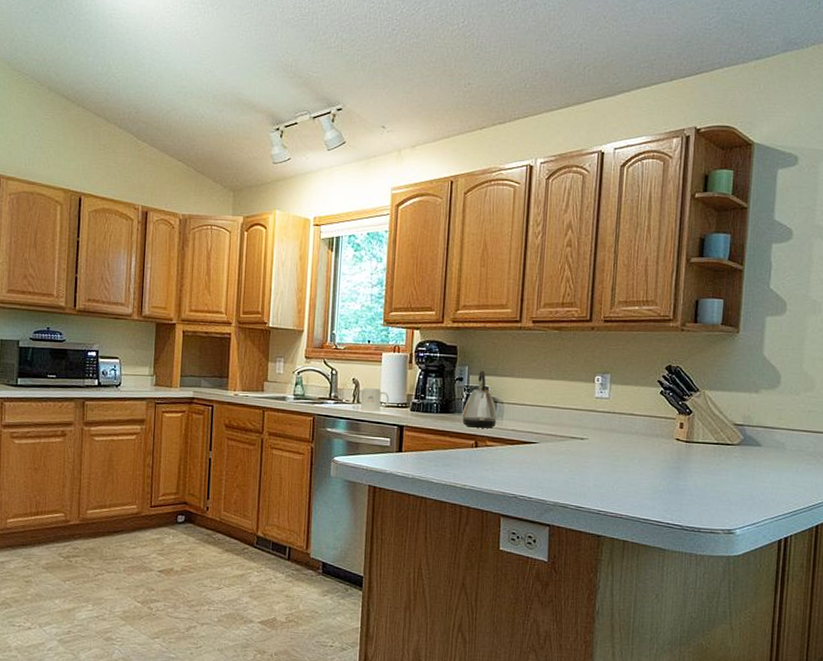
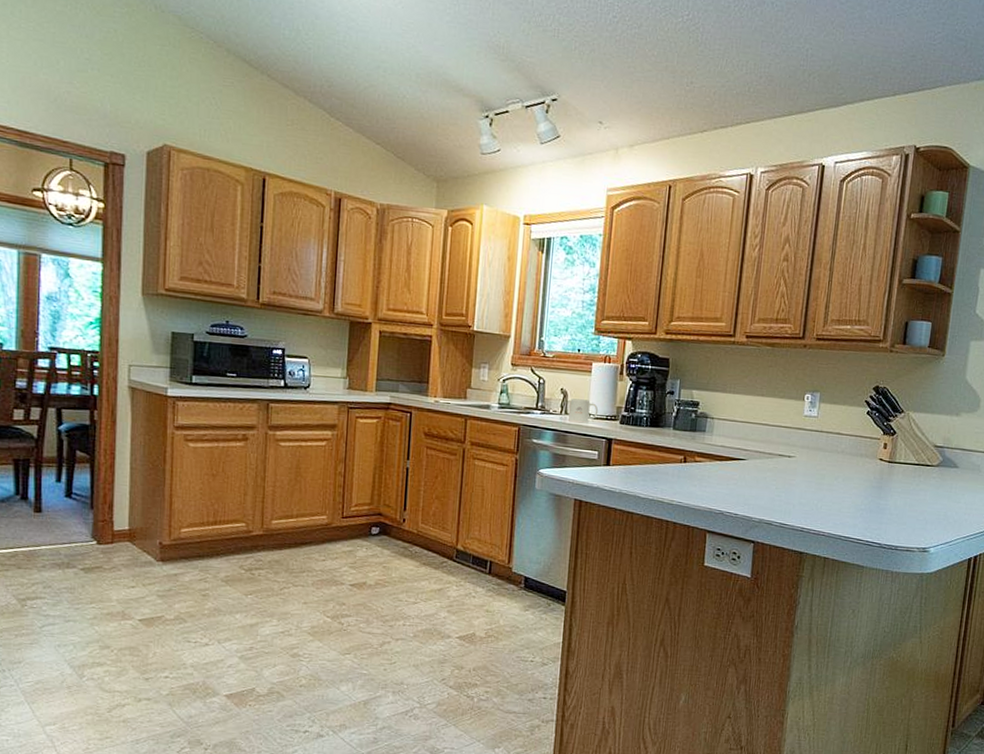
kettle: present [461,370,499,429] -> none [671,384,708,444]

